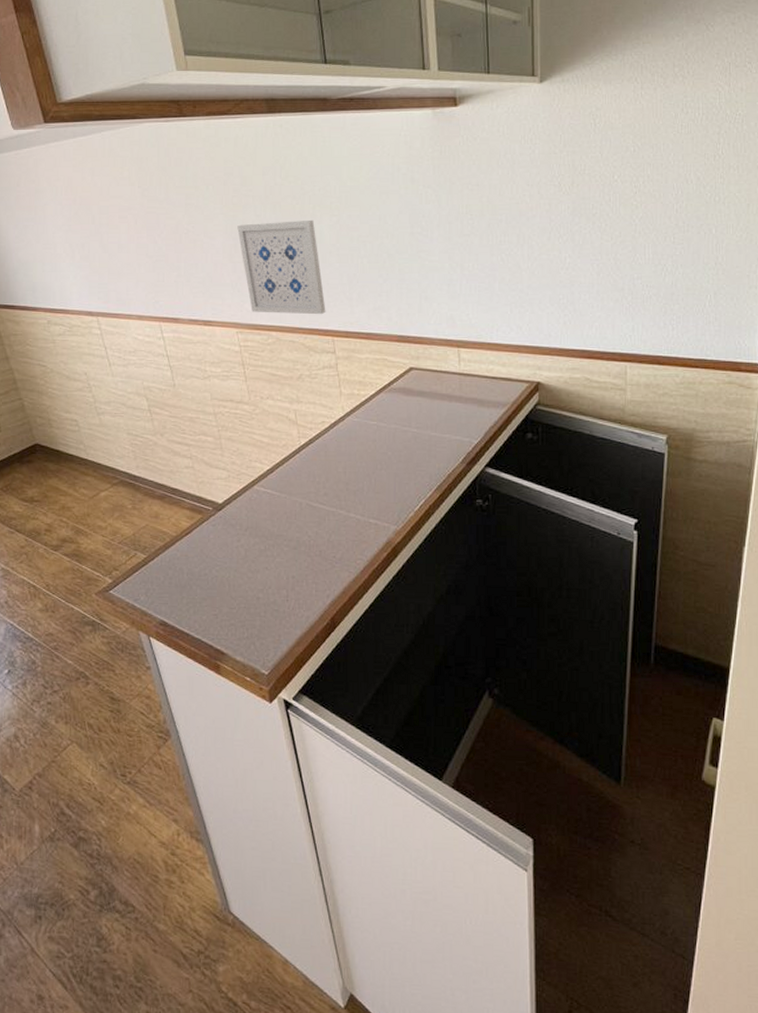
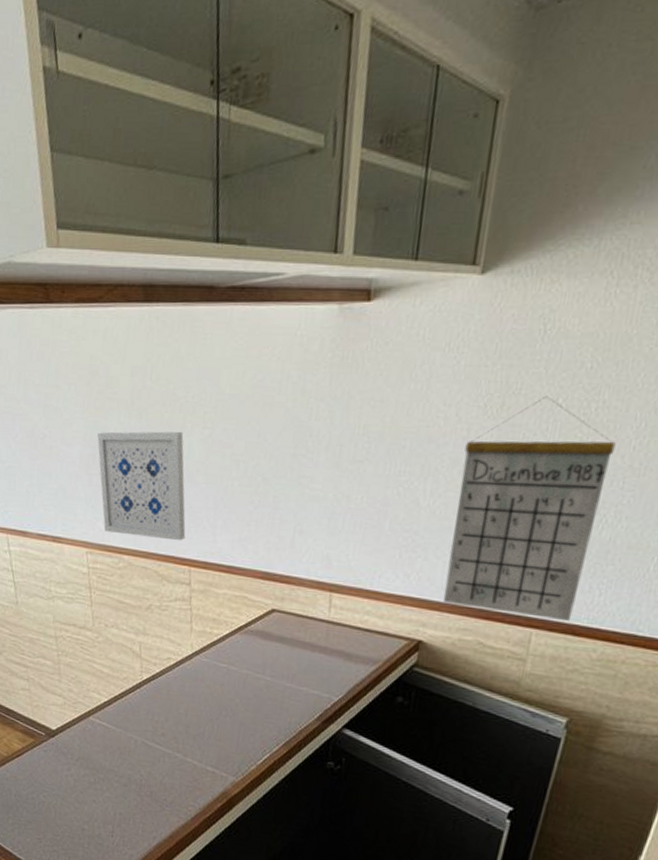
calendar: none [549,174,663,353] -> present [442,396,616,621]

